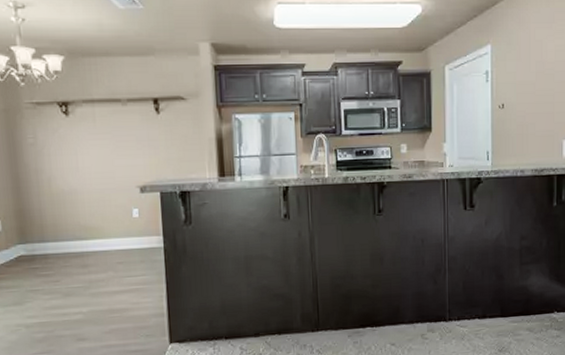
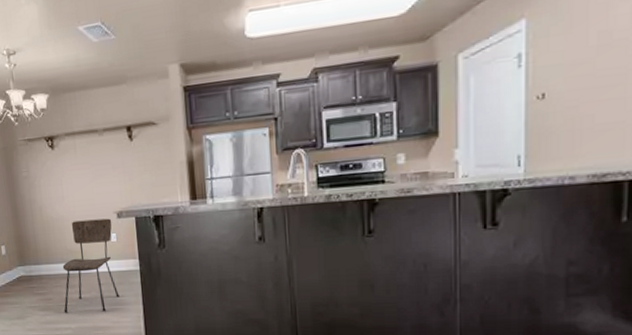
dining chair: none [74,192,140,296] -> present [62,218,120,313]

